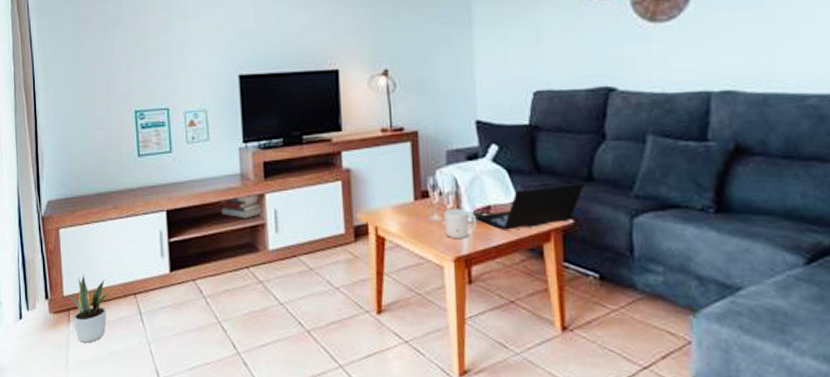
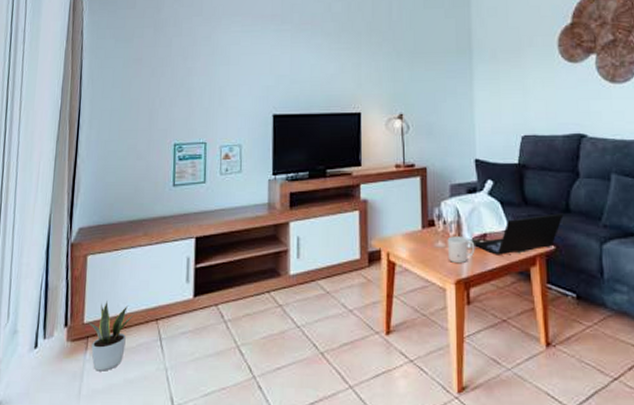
books: present [217,192,262,219] -> none [245,221,285,246]

